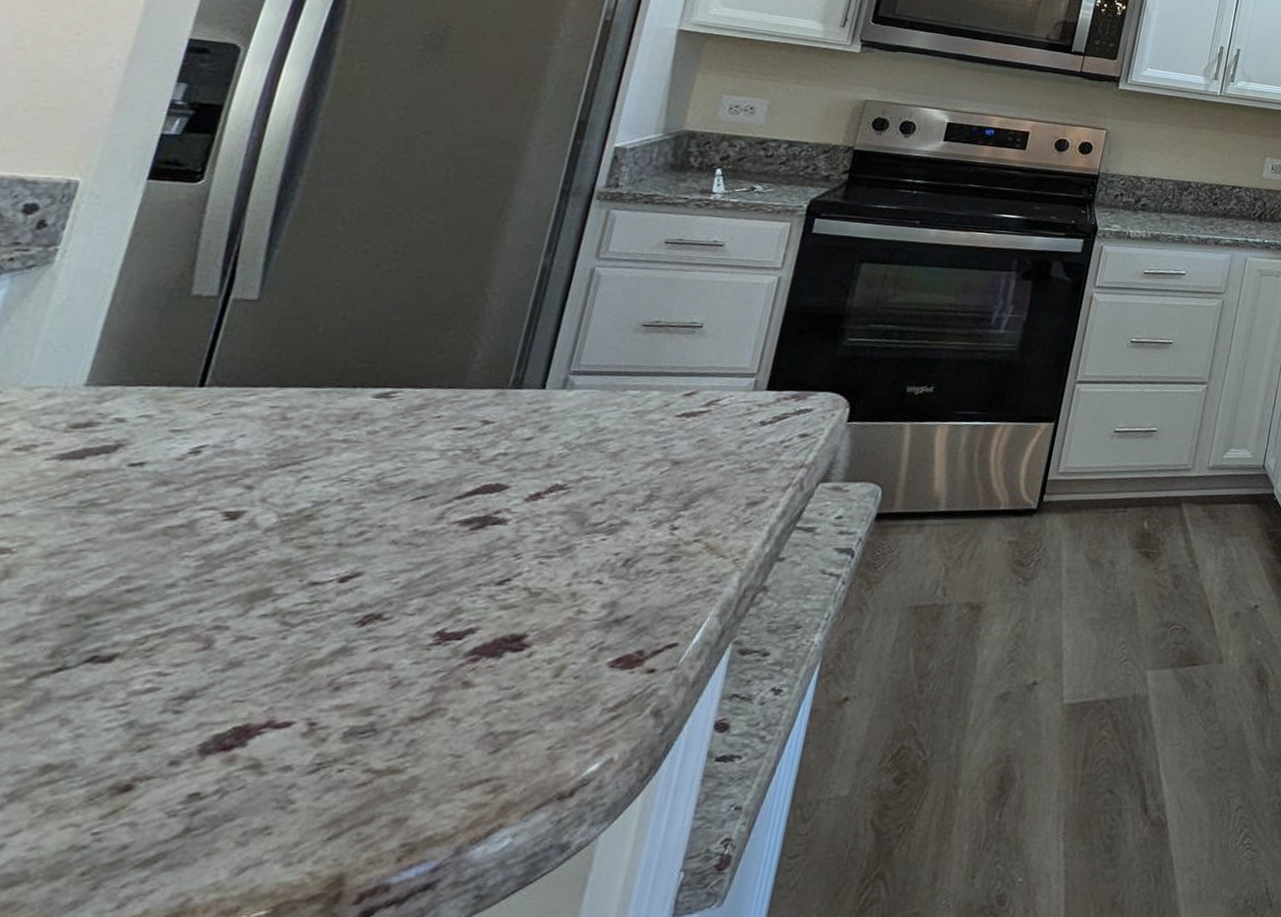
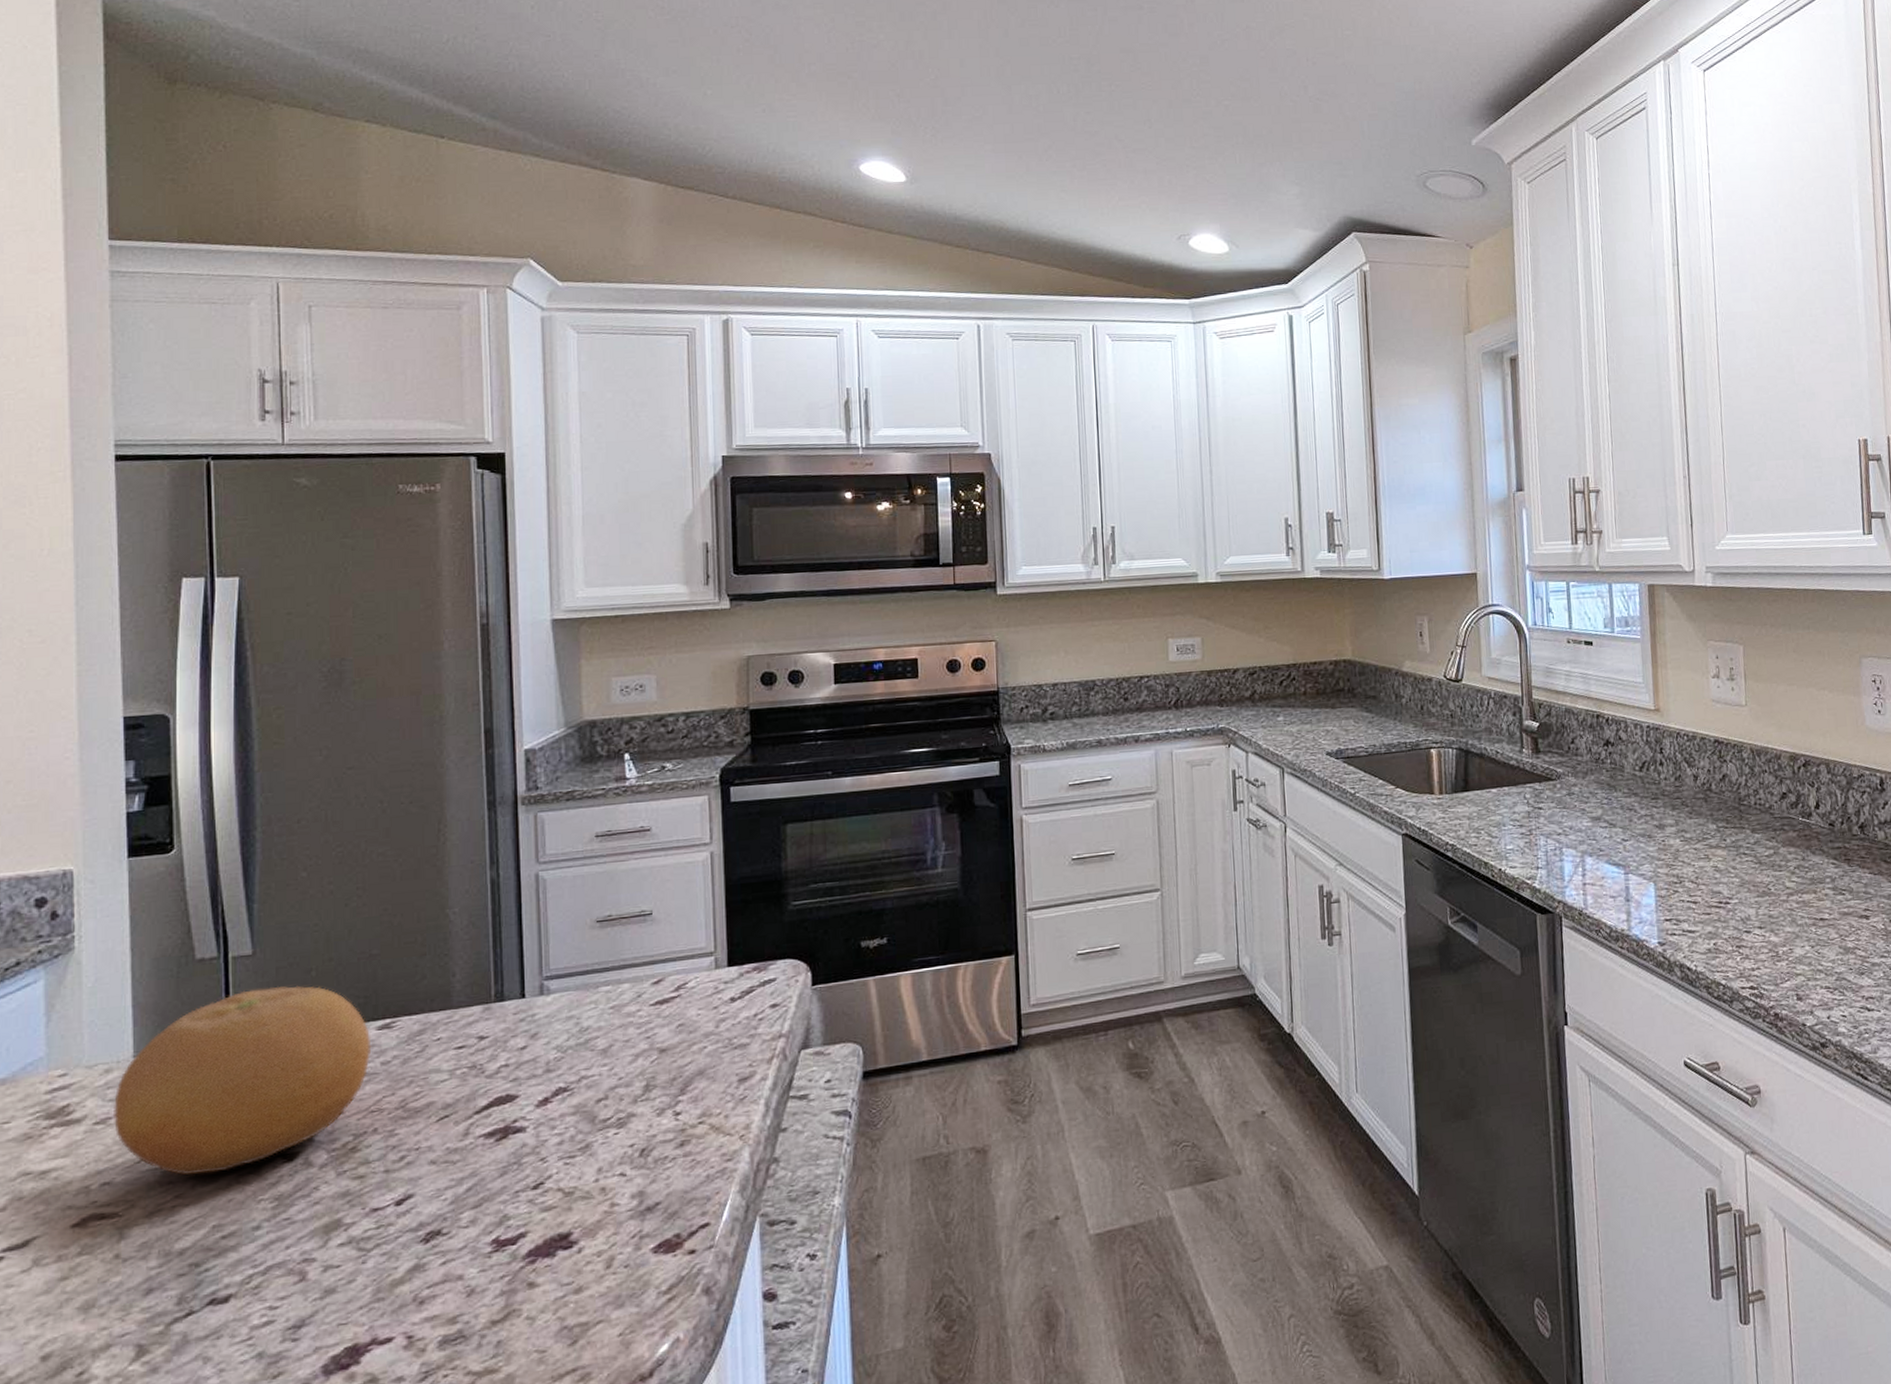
fruit: none [37,335,365,521] -> present [114,985,372,1175]

